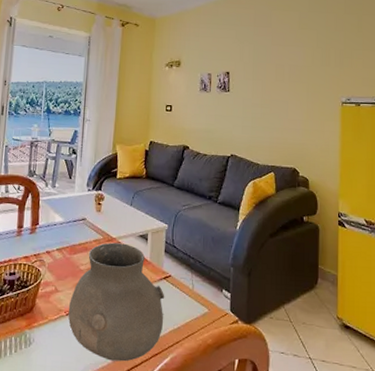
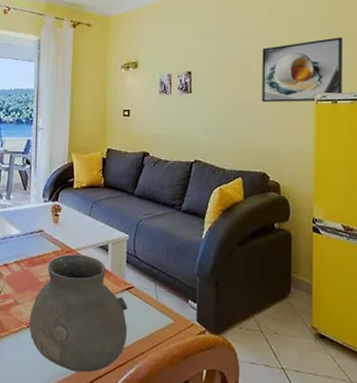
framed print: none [293,46,366,104] -> present [262,37,343,103]

